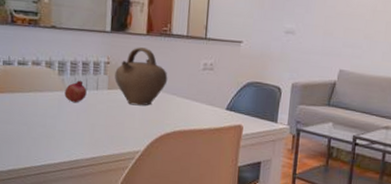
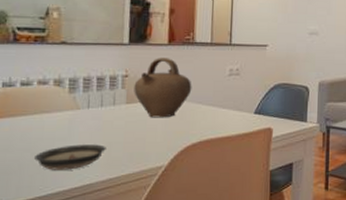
saucer: none [29,123,90,146] -> present [33,144,106,170]
fruit: present [64,80,87,103] -> none [76,97,102,122]

